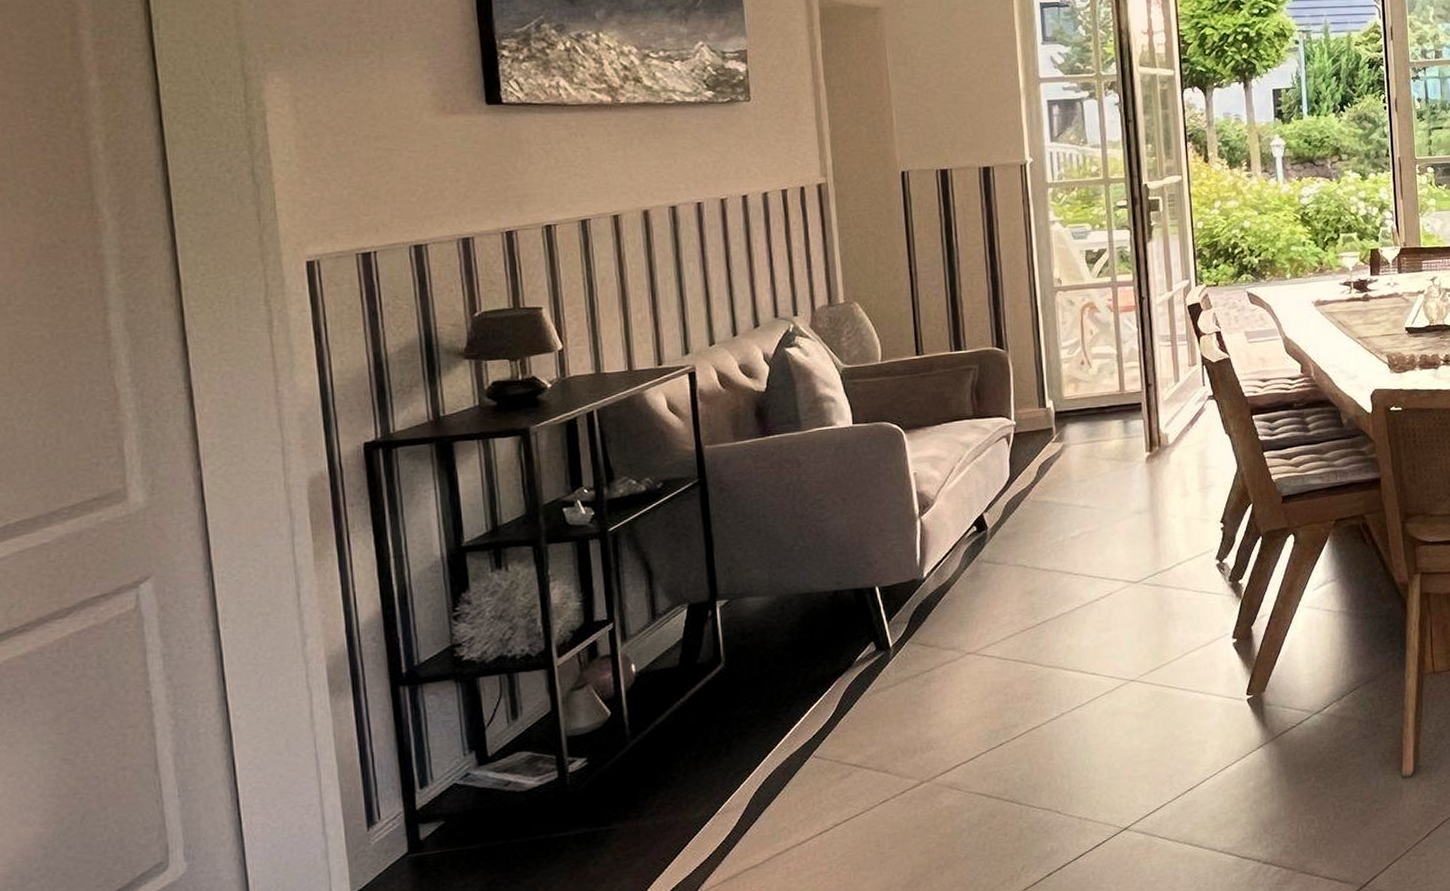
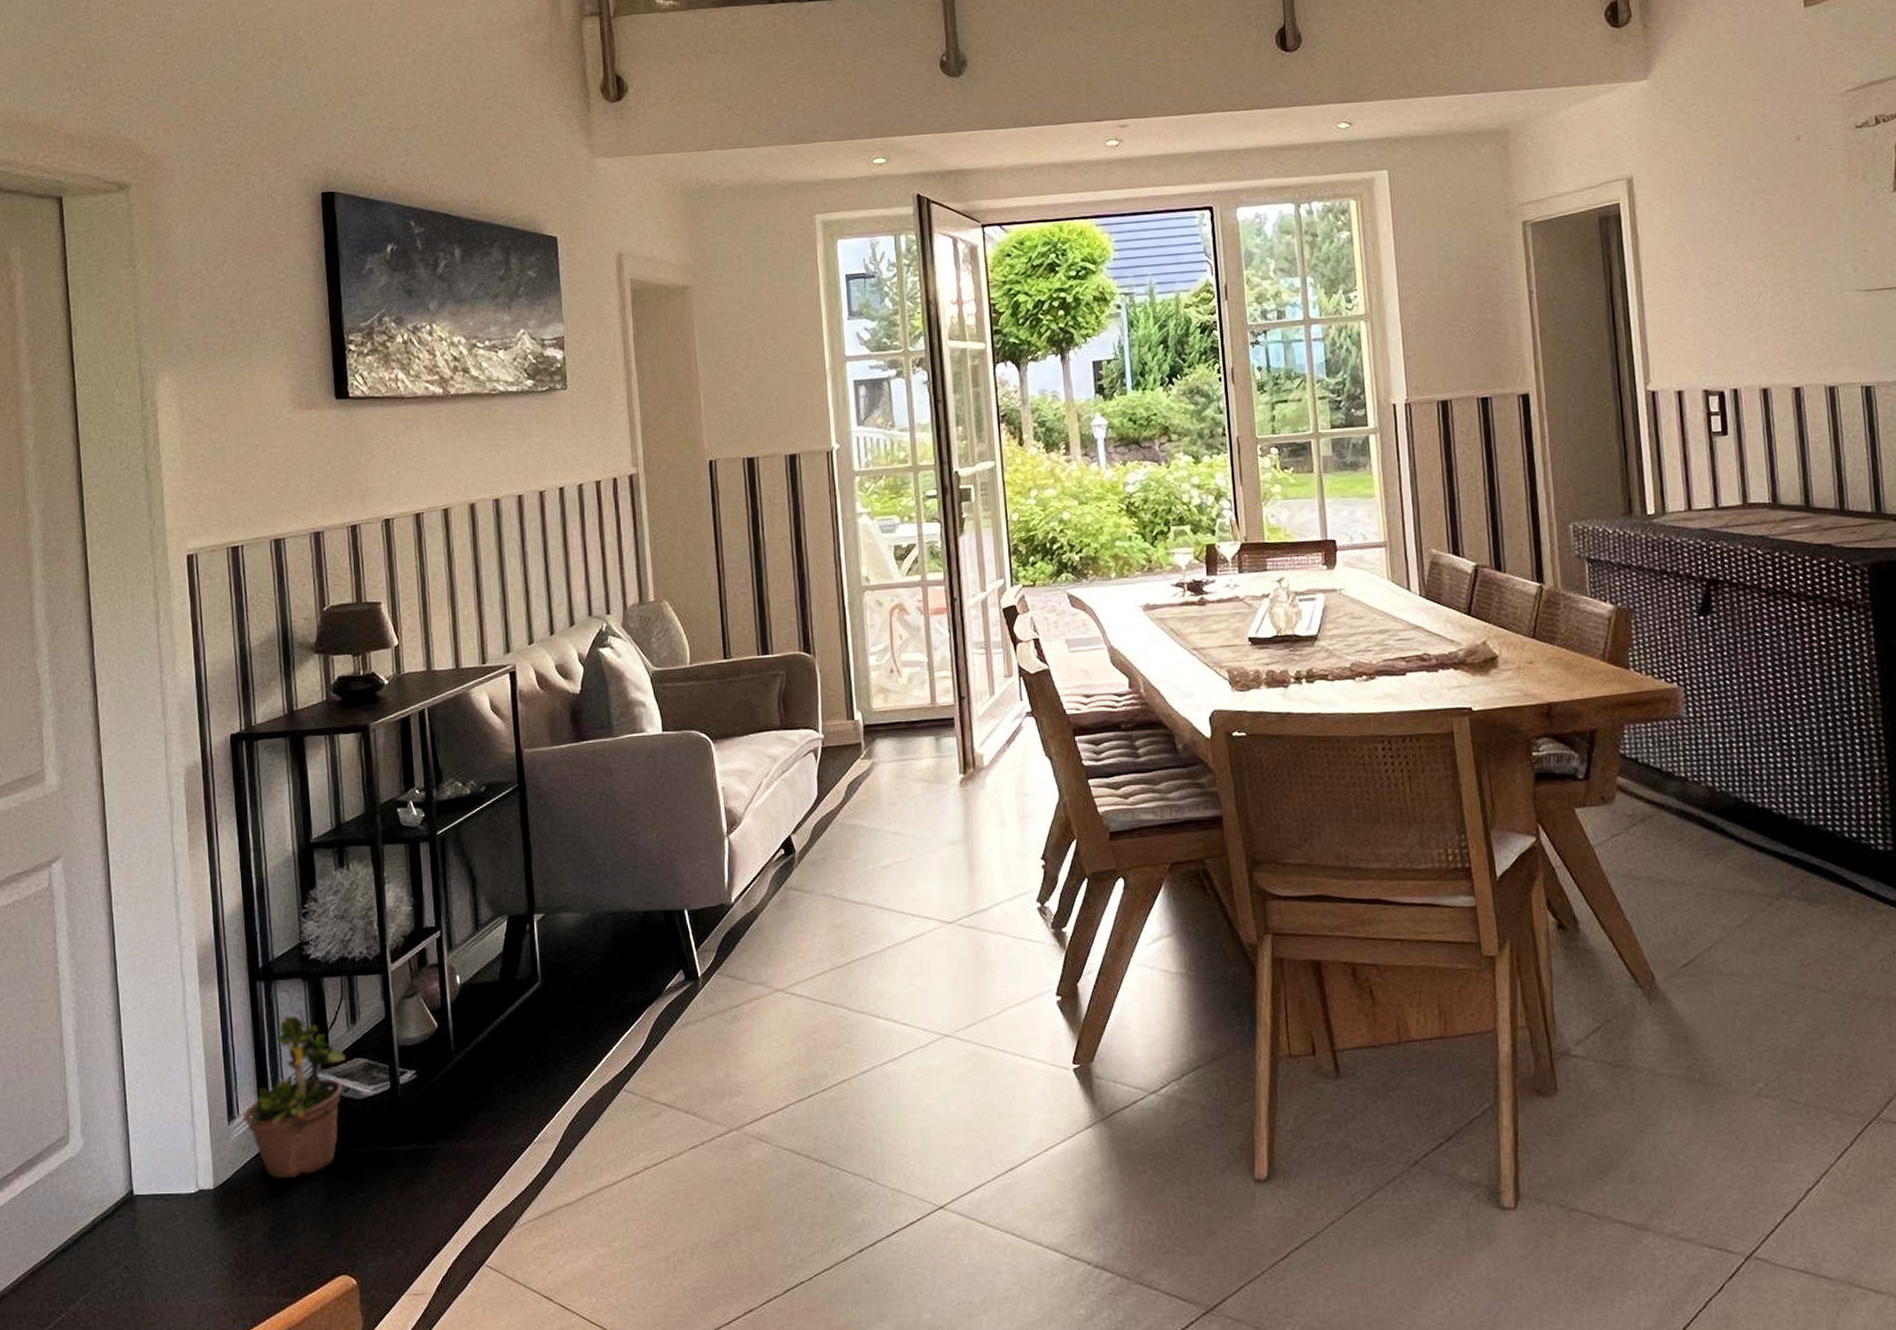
potted plant: none [383,698,506,878] -> present [241,997,346,1180]

